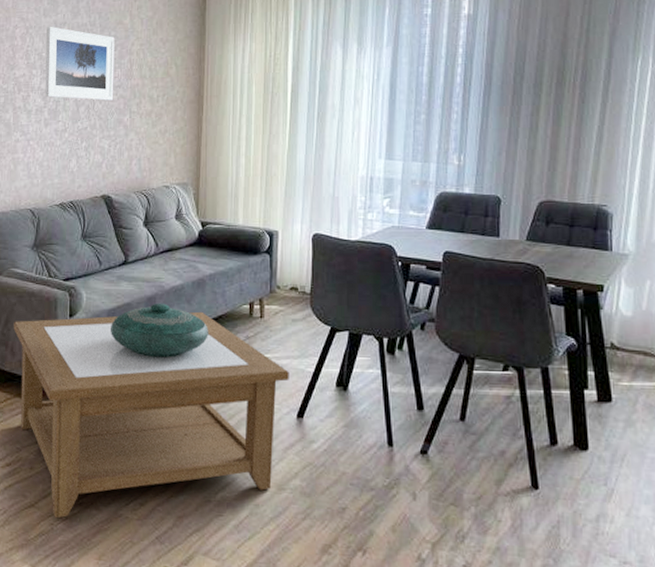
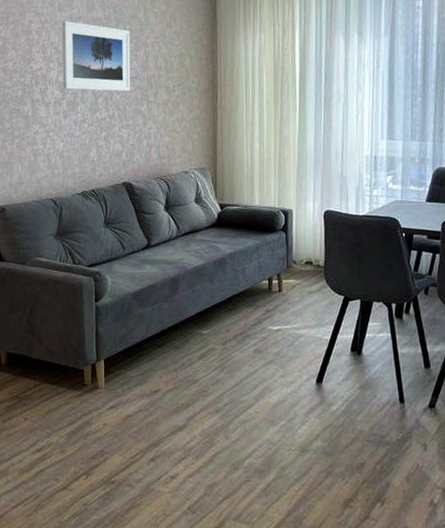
coffee table: present [13,311,289,518] -> none [39,289,308,499]
decorative bowl: present [109,303,208,358] -> none [135,283,231,335]

